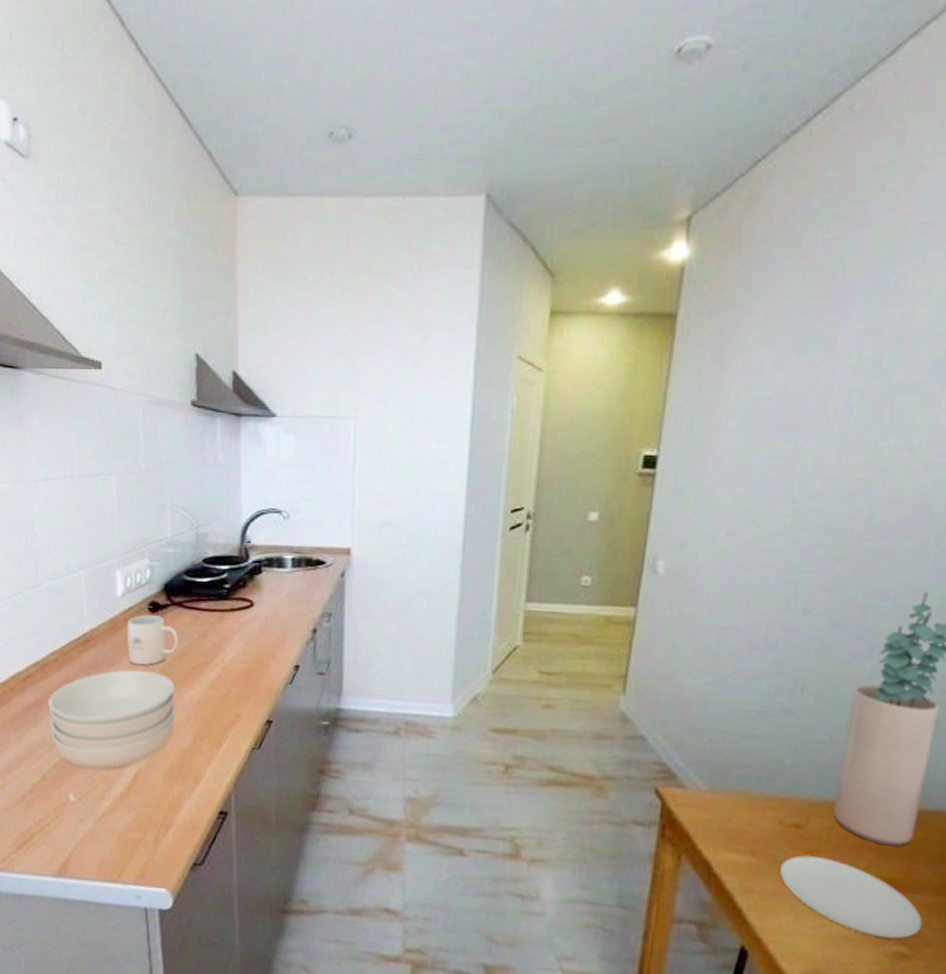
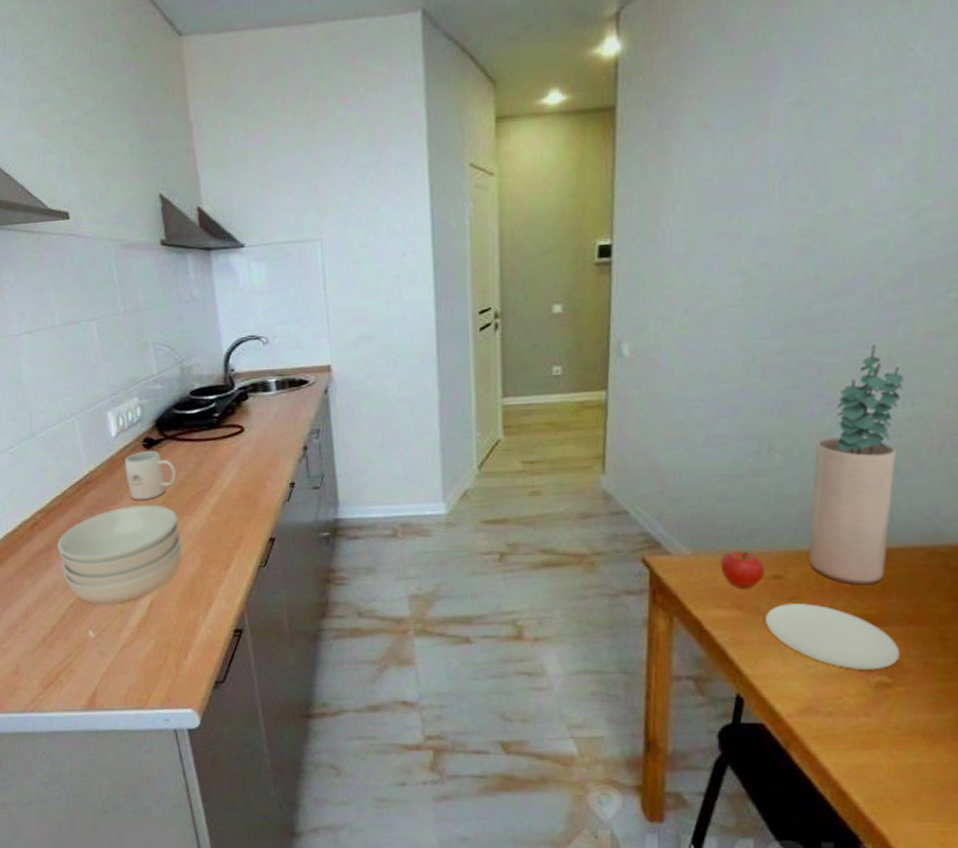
fruit: none [737,792,785,835] -> present [720,550,764,588]

